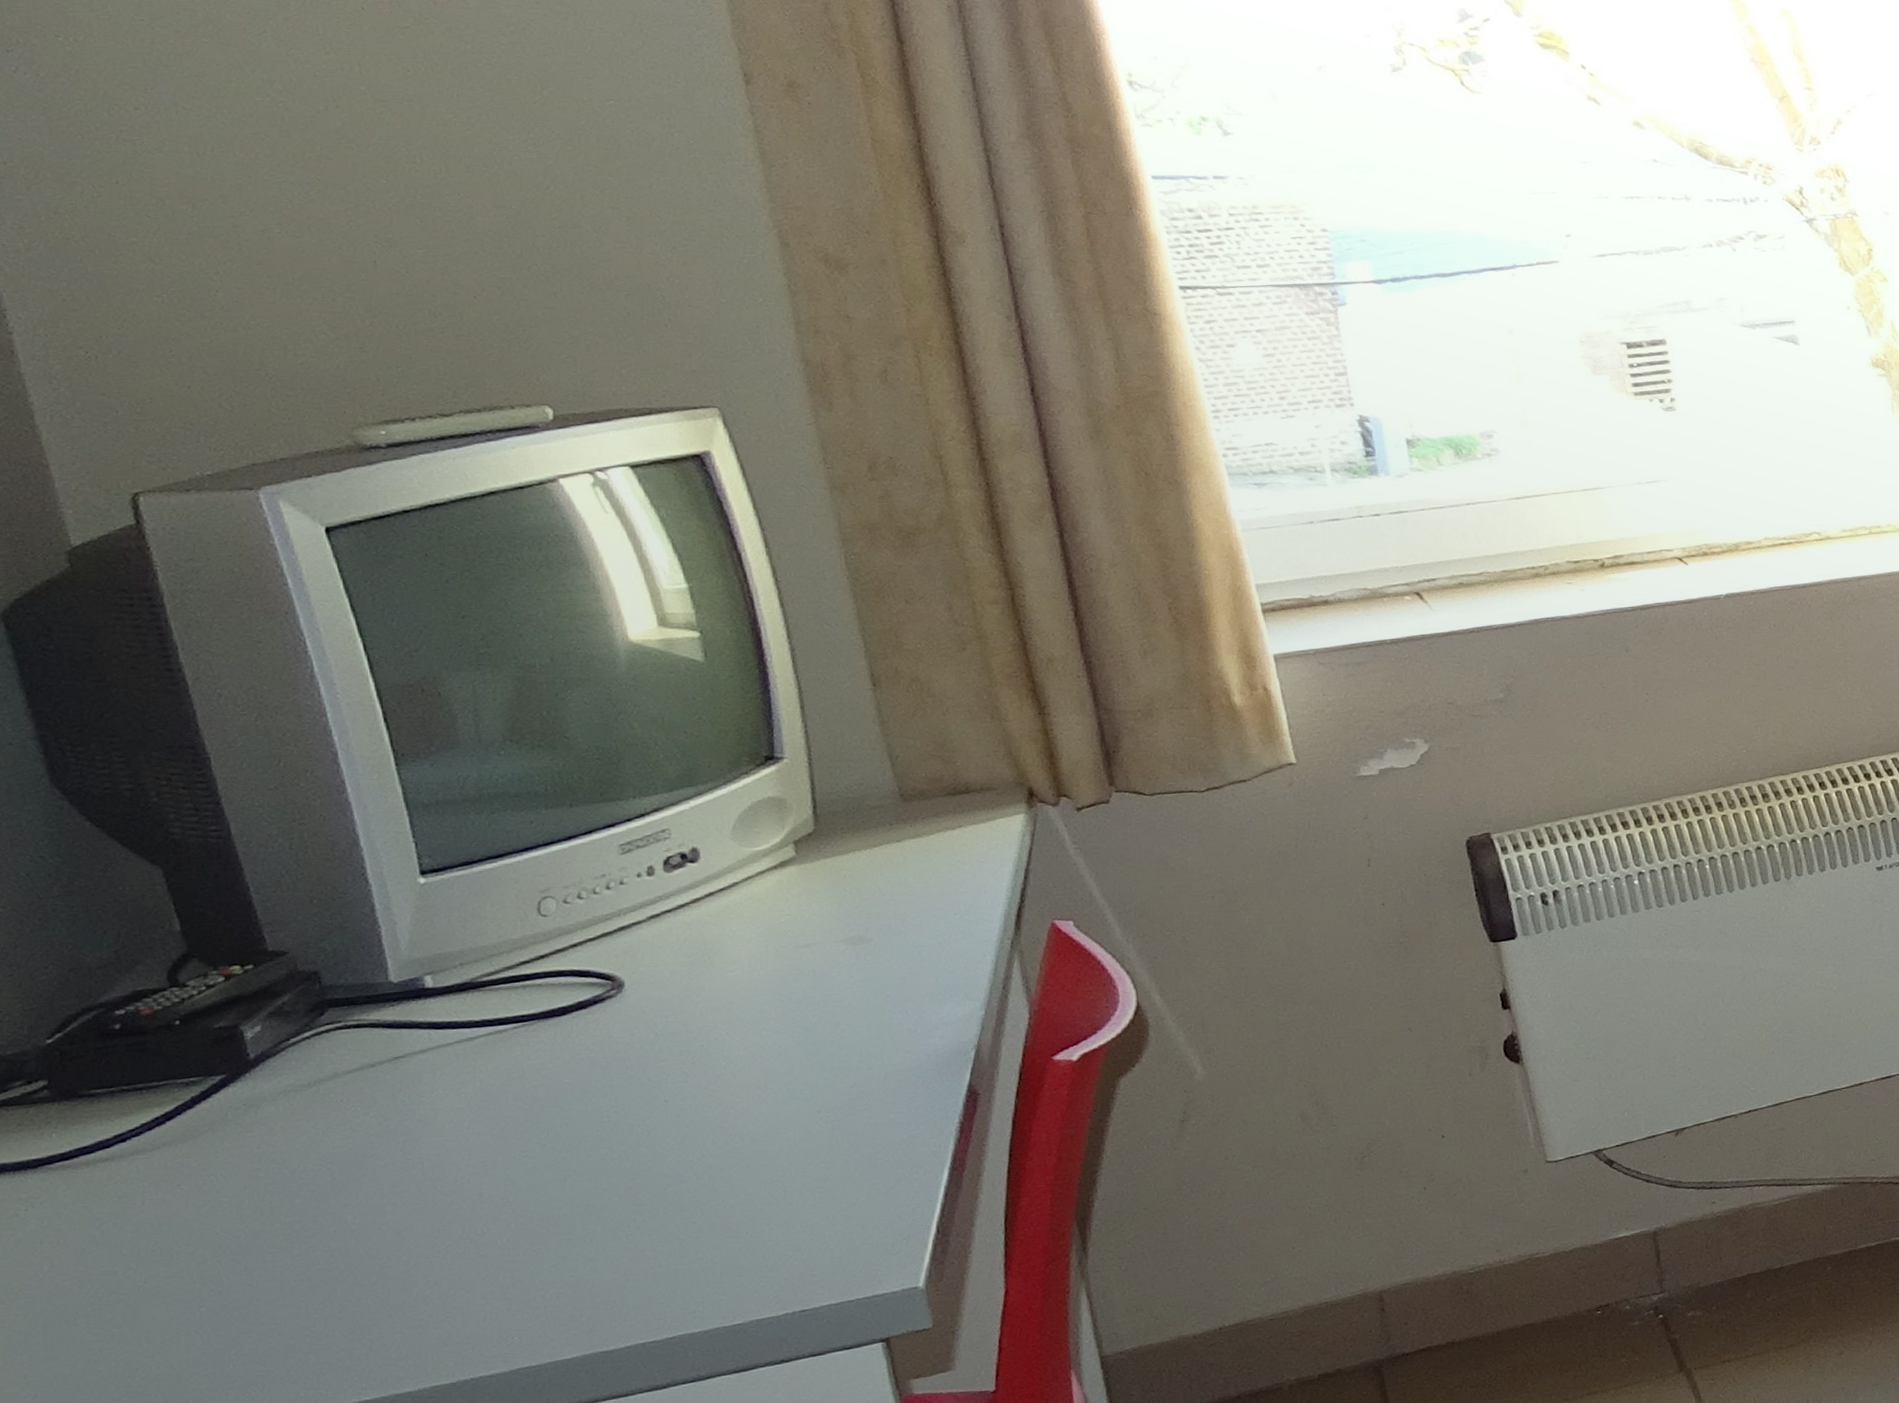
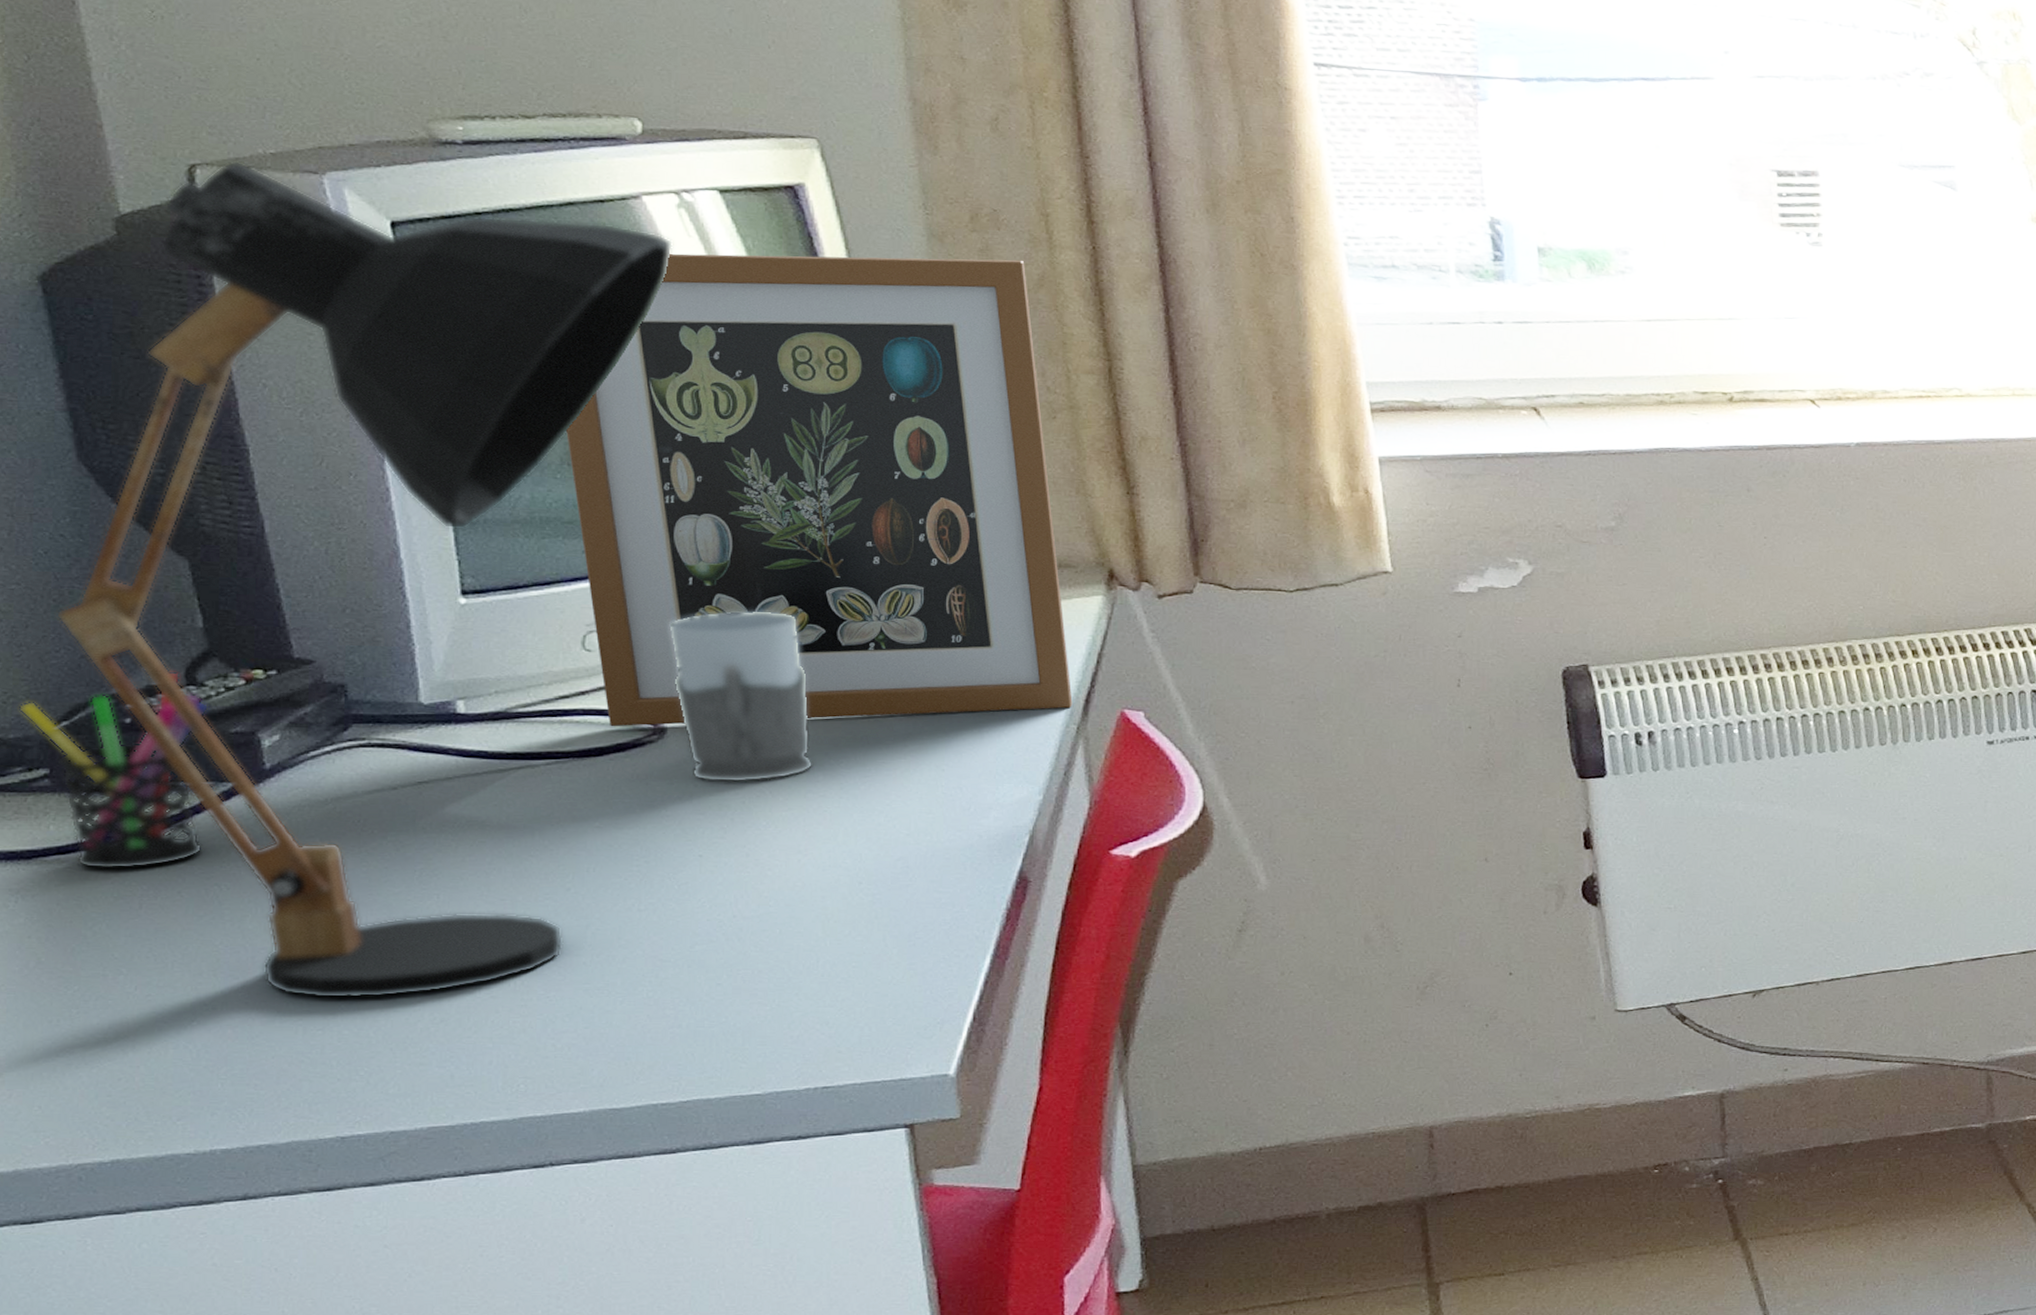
pen holder: none [15,975,198,1172] -> present [19,671,208,871]
desk lamp: none [42,484,593,1274] -> present [57,160,674,999]
picture frame: none [505,502,1005,987] -> present [565,252,1073,727]
mug: none [618,861,767,1030] -> present [669,611,815,783]

